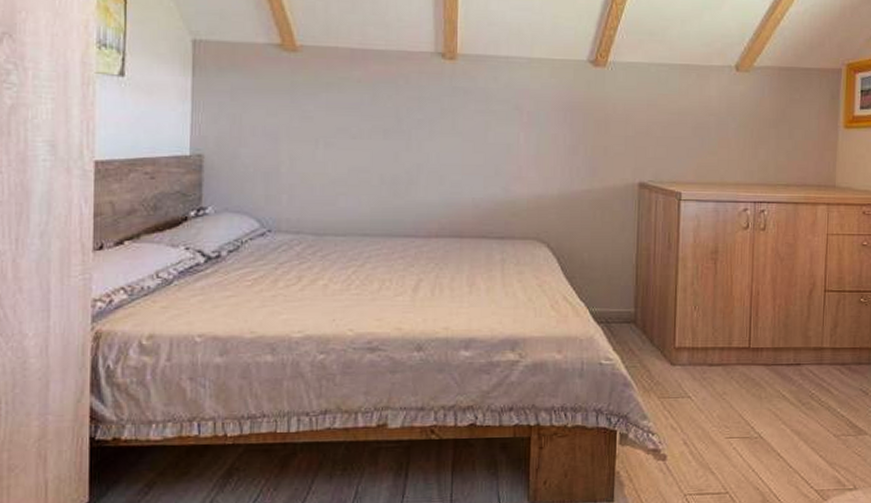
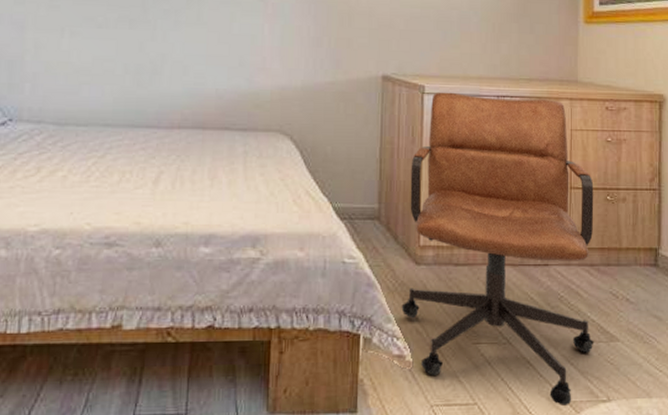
chair: none [656,198,848,495] -> present [401,92,594,407]

